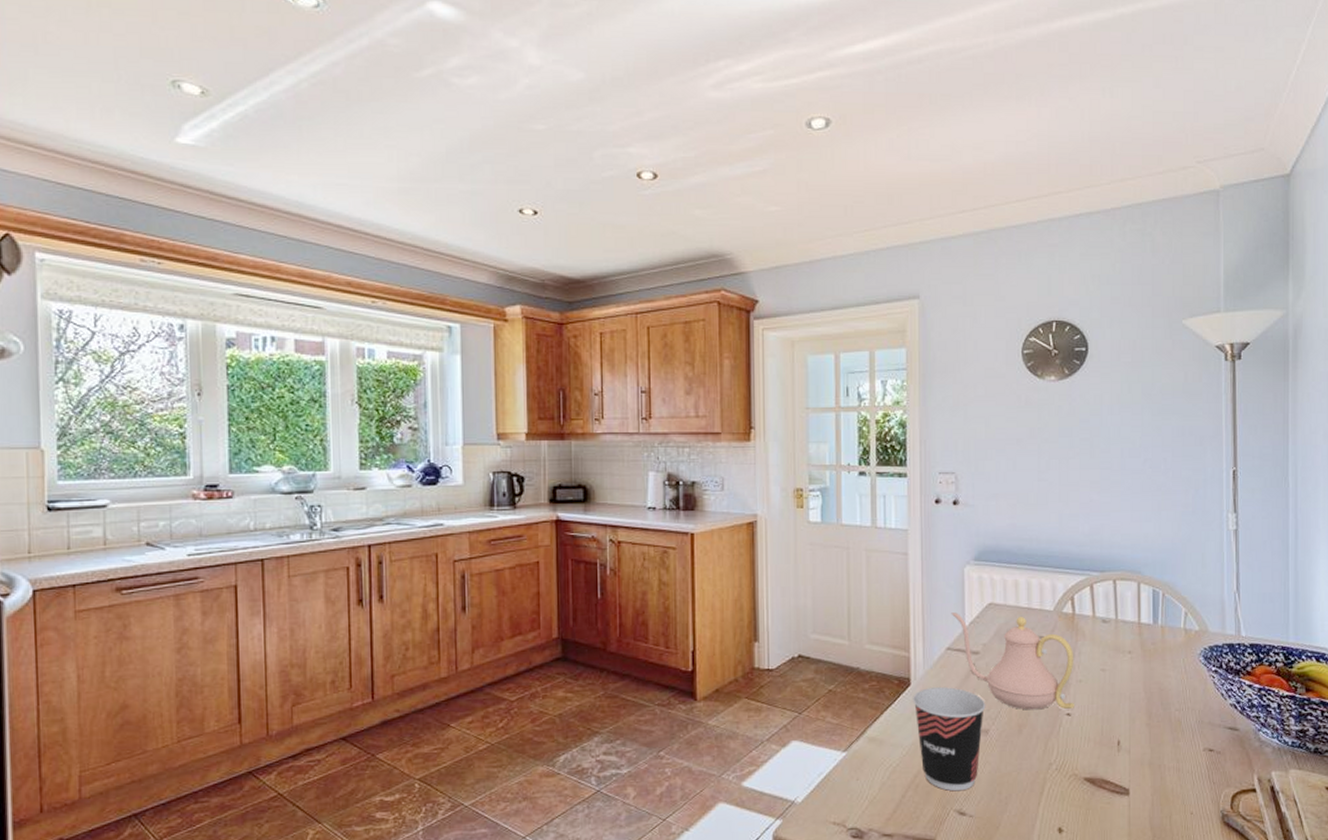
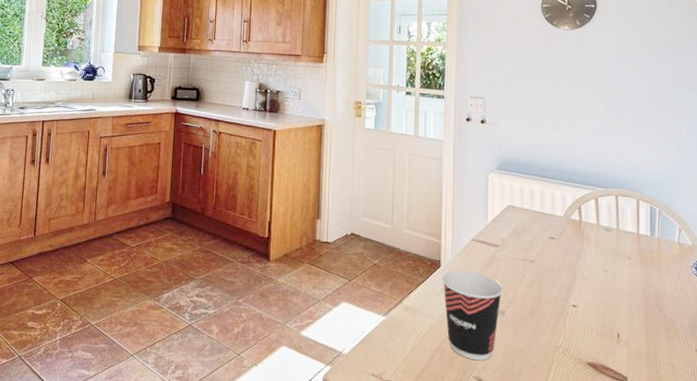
teapot: present [951,612,1074,710] -> none [476,210,580,302]

